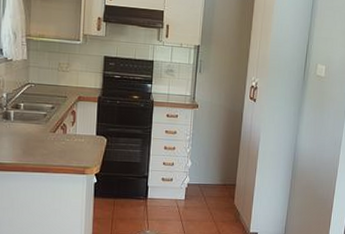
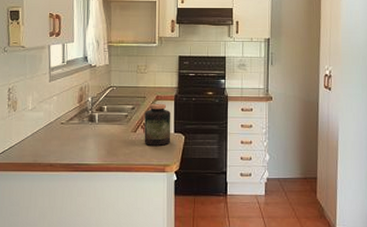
jar: none [63,103,94,148] -> present [144,103,171,146]

